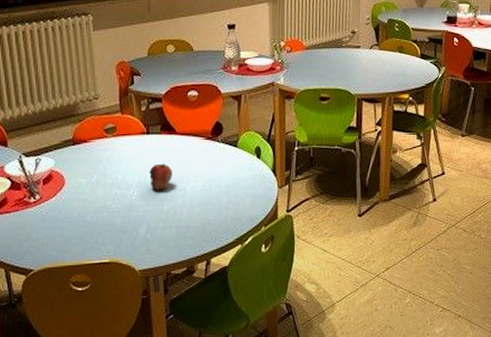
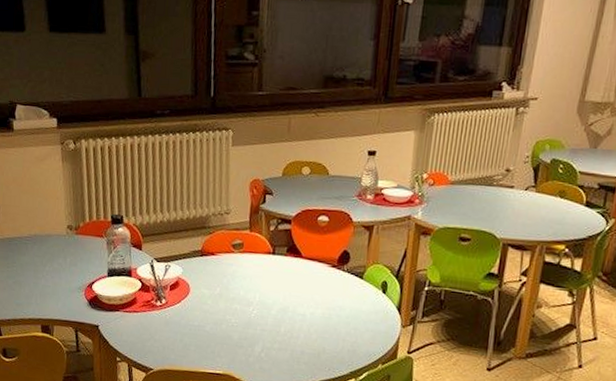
fruit: present [149,163,172,190] -> none [270,285,294,312]

